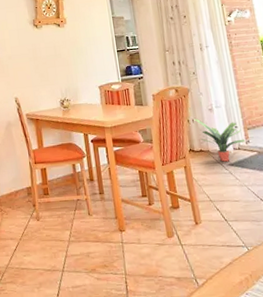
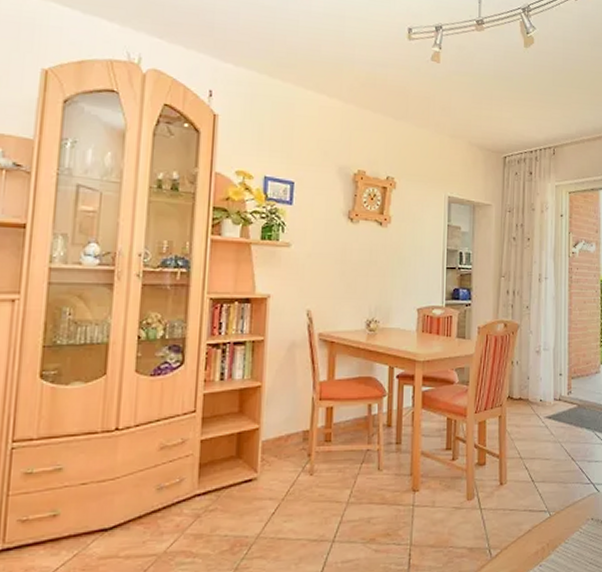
potted plant: present [193,118,246,162] -> none [518,360,568,414]

